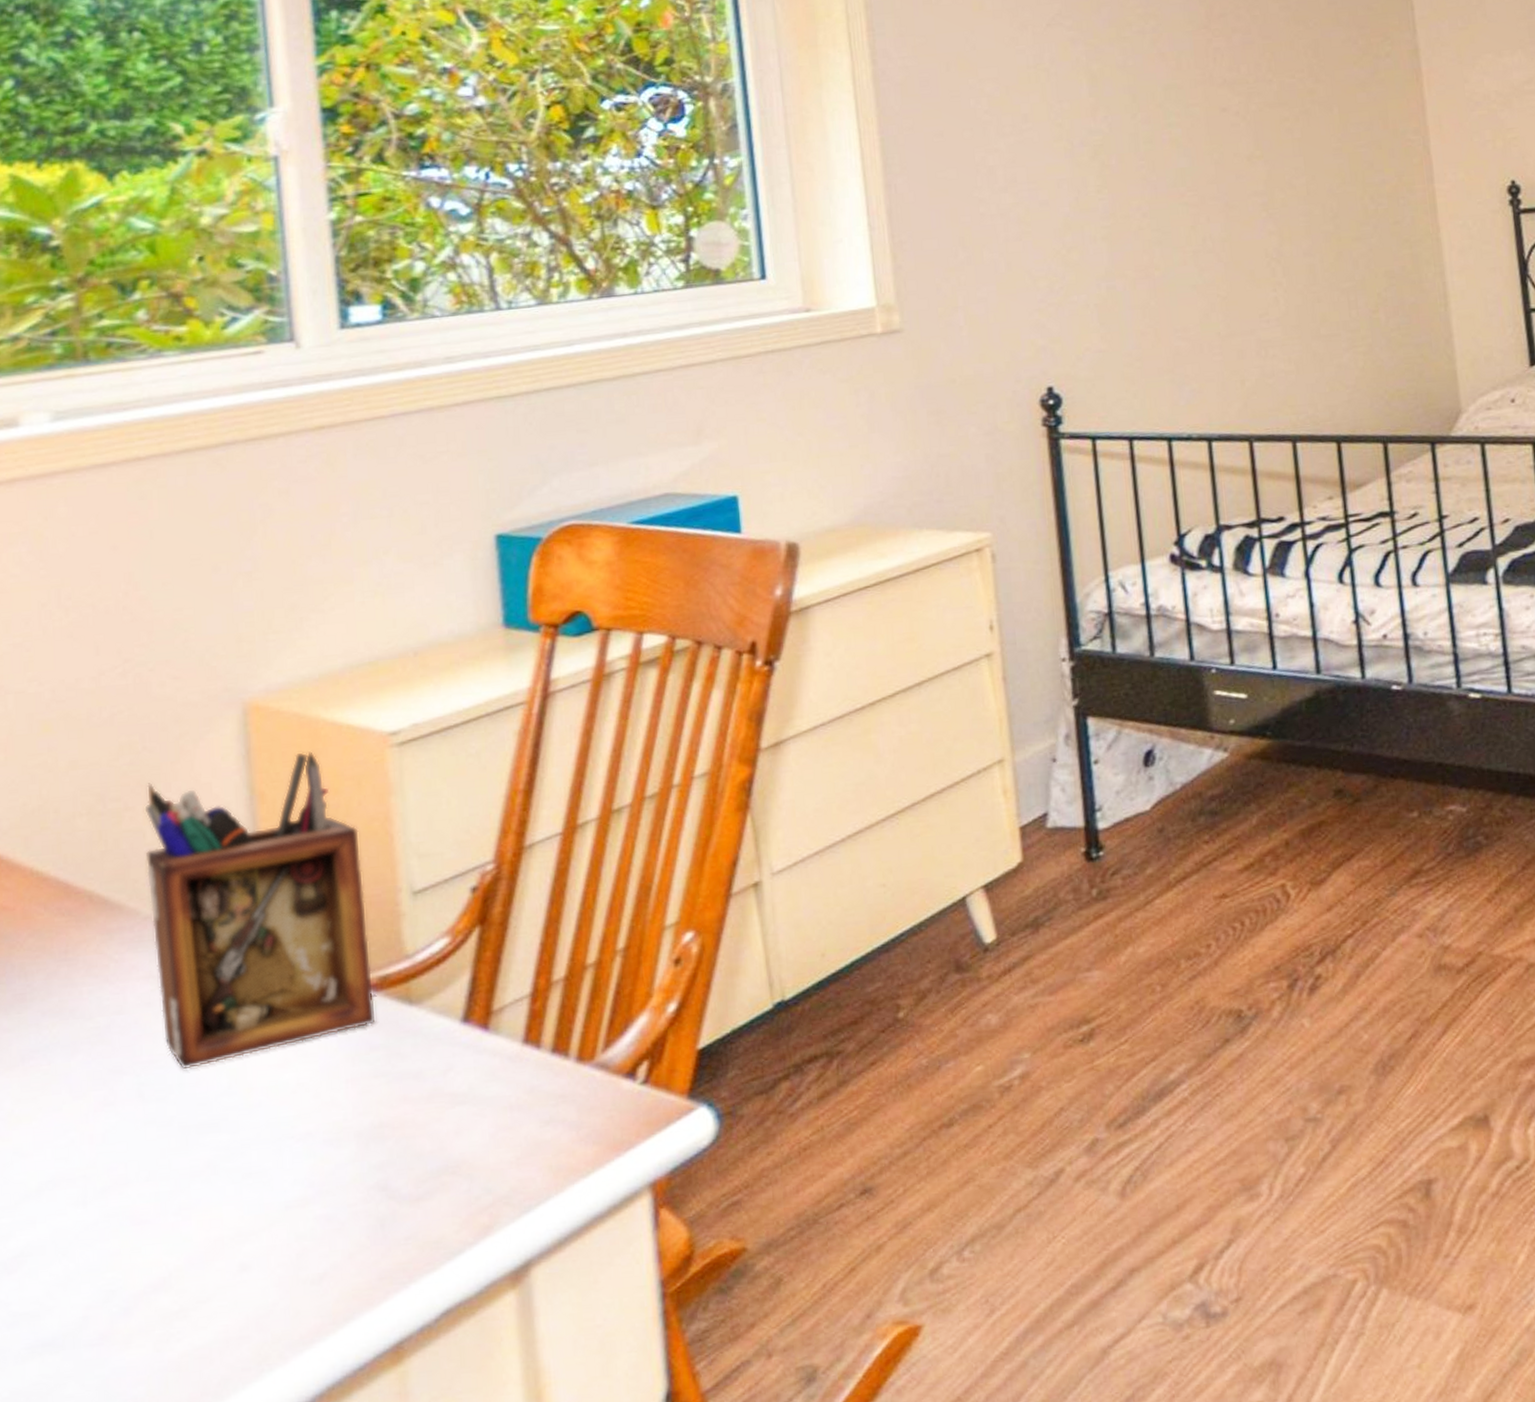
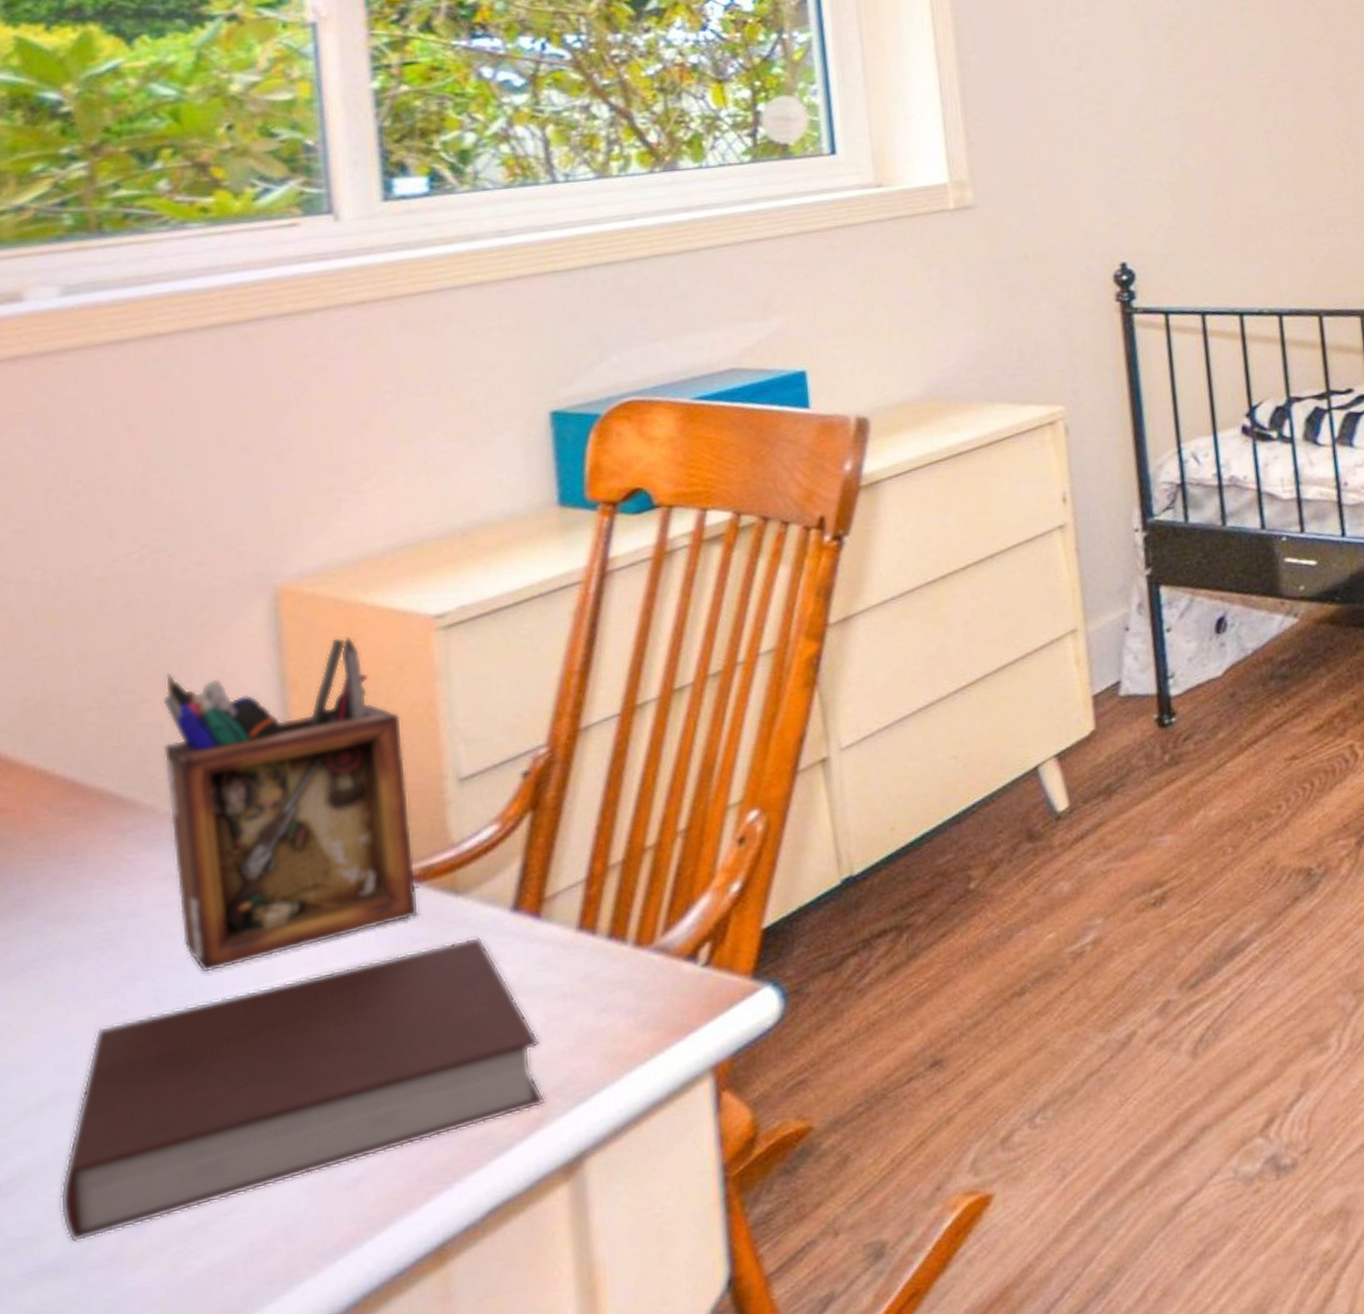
notebook: none [57,1046,494,1320] -> present [60,936,546,1243]

